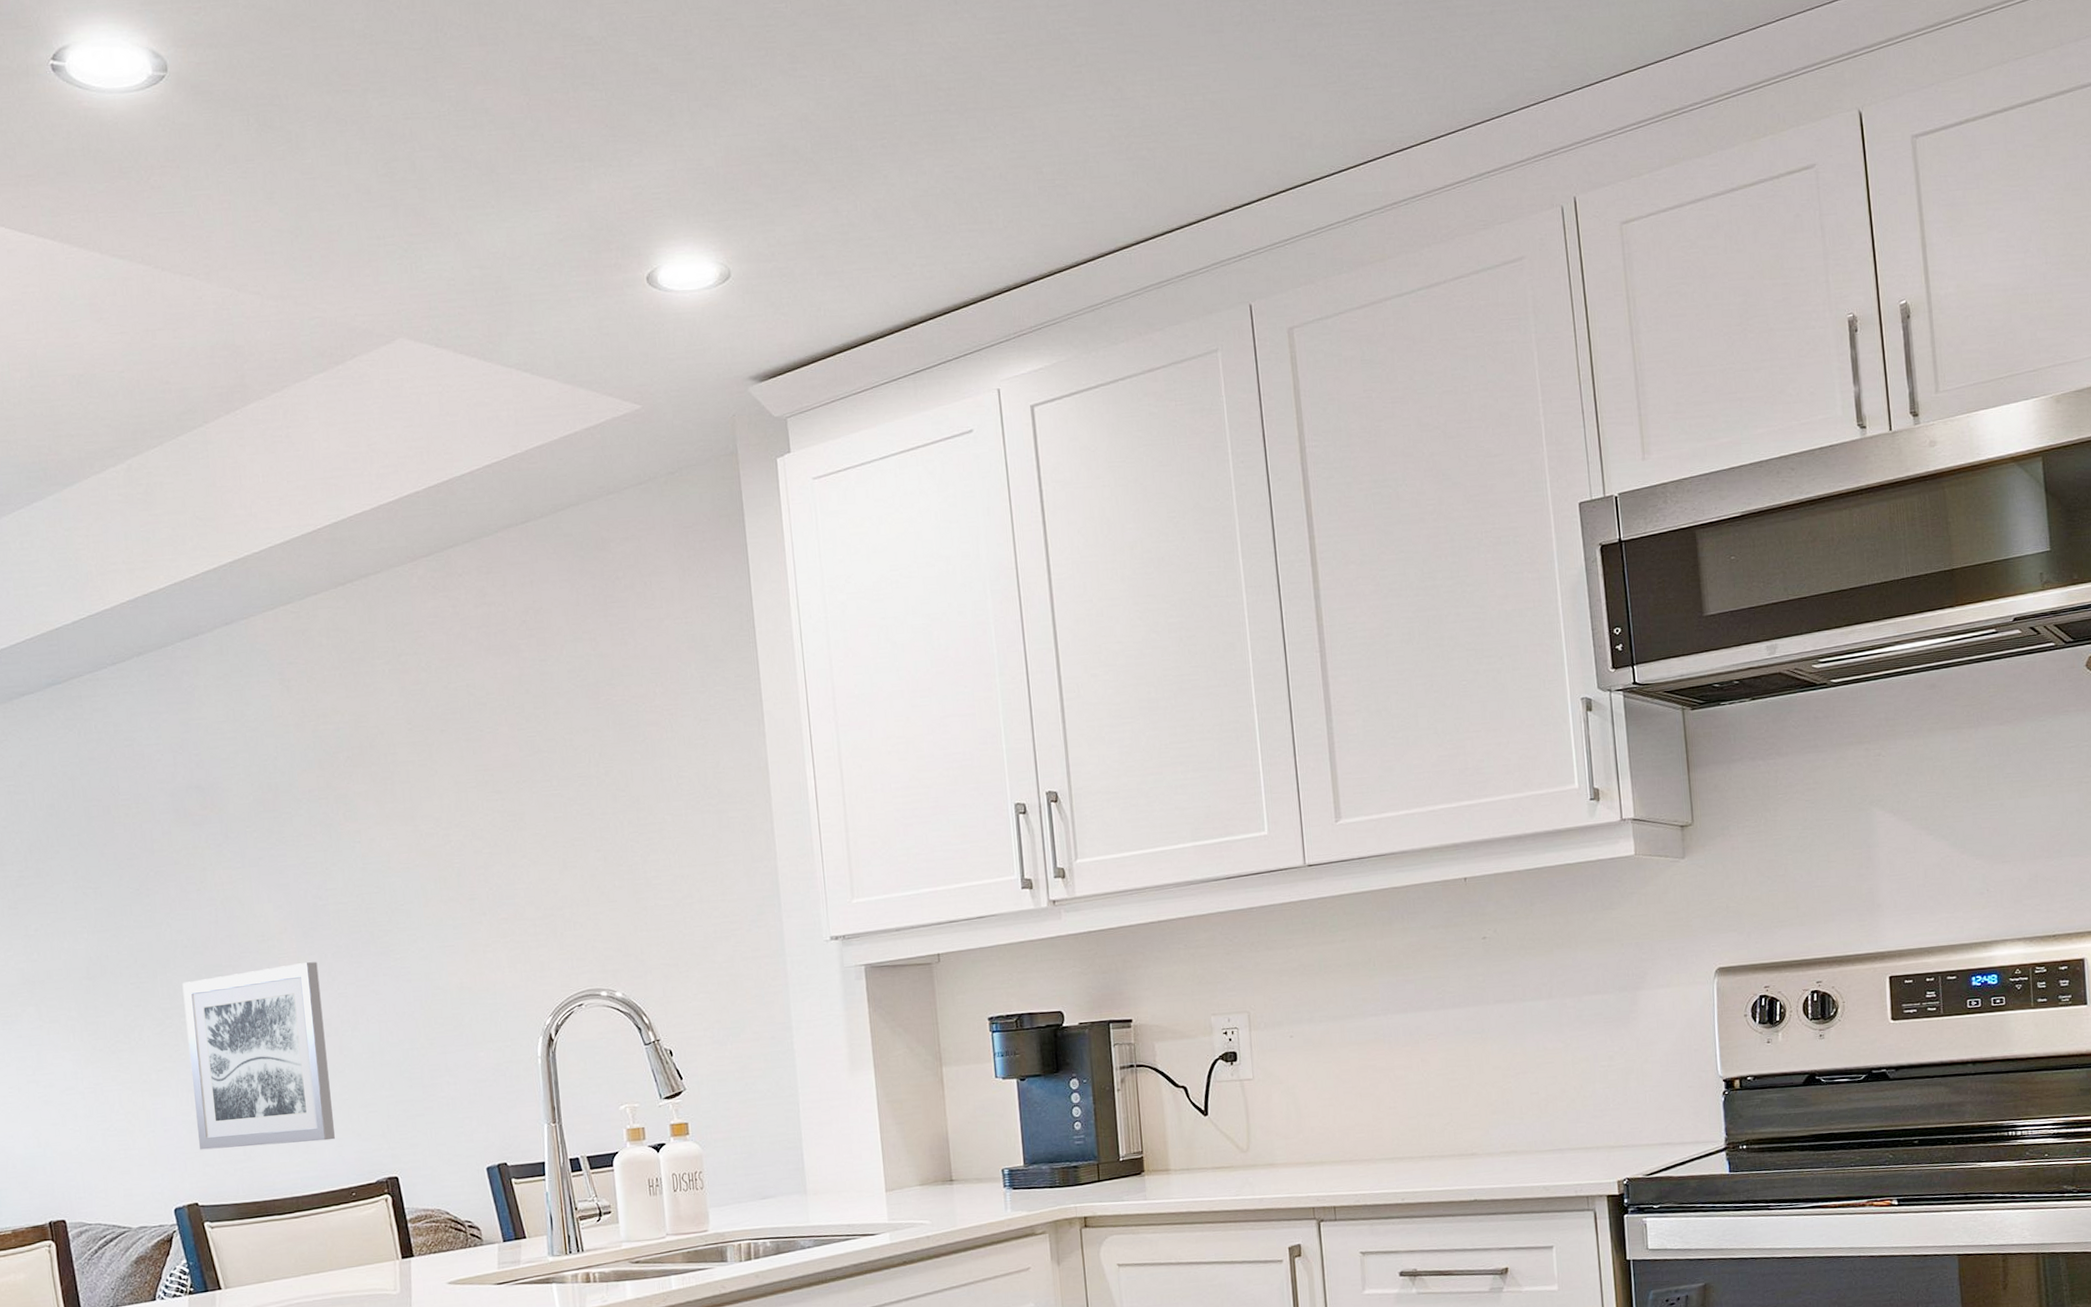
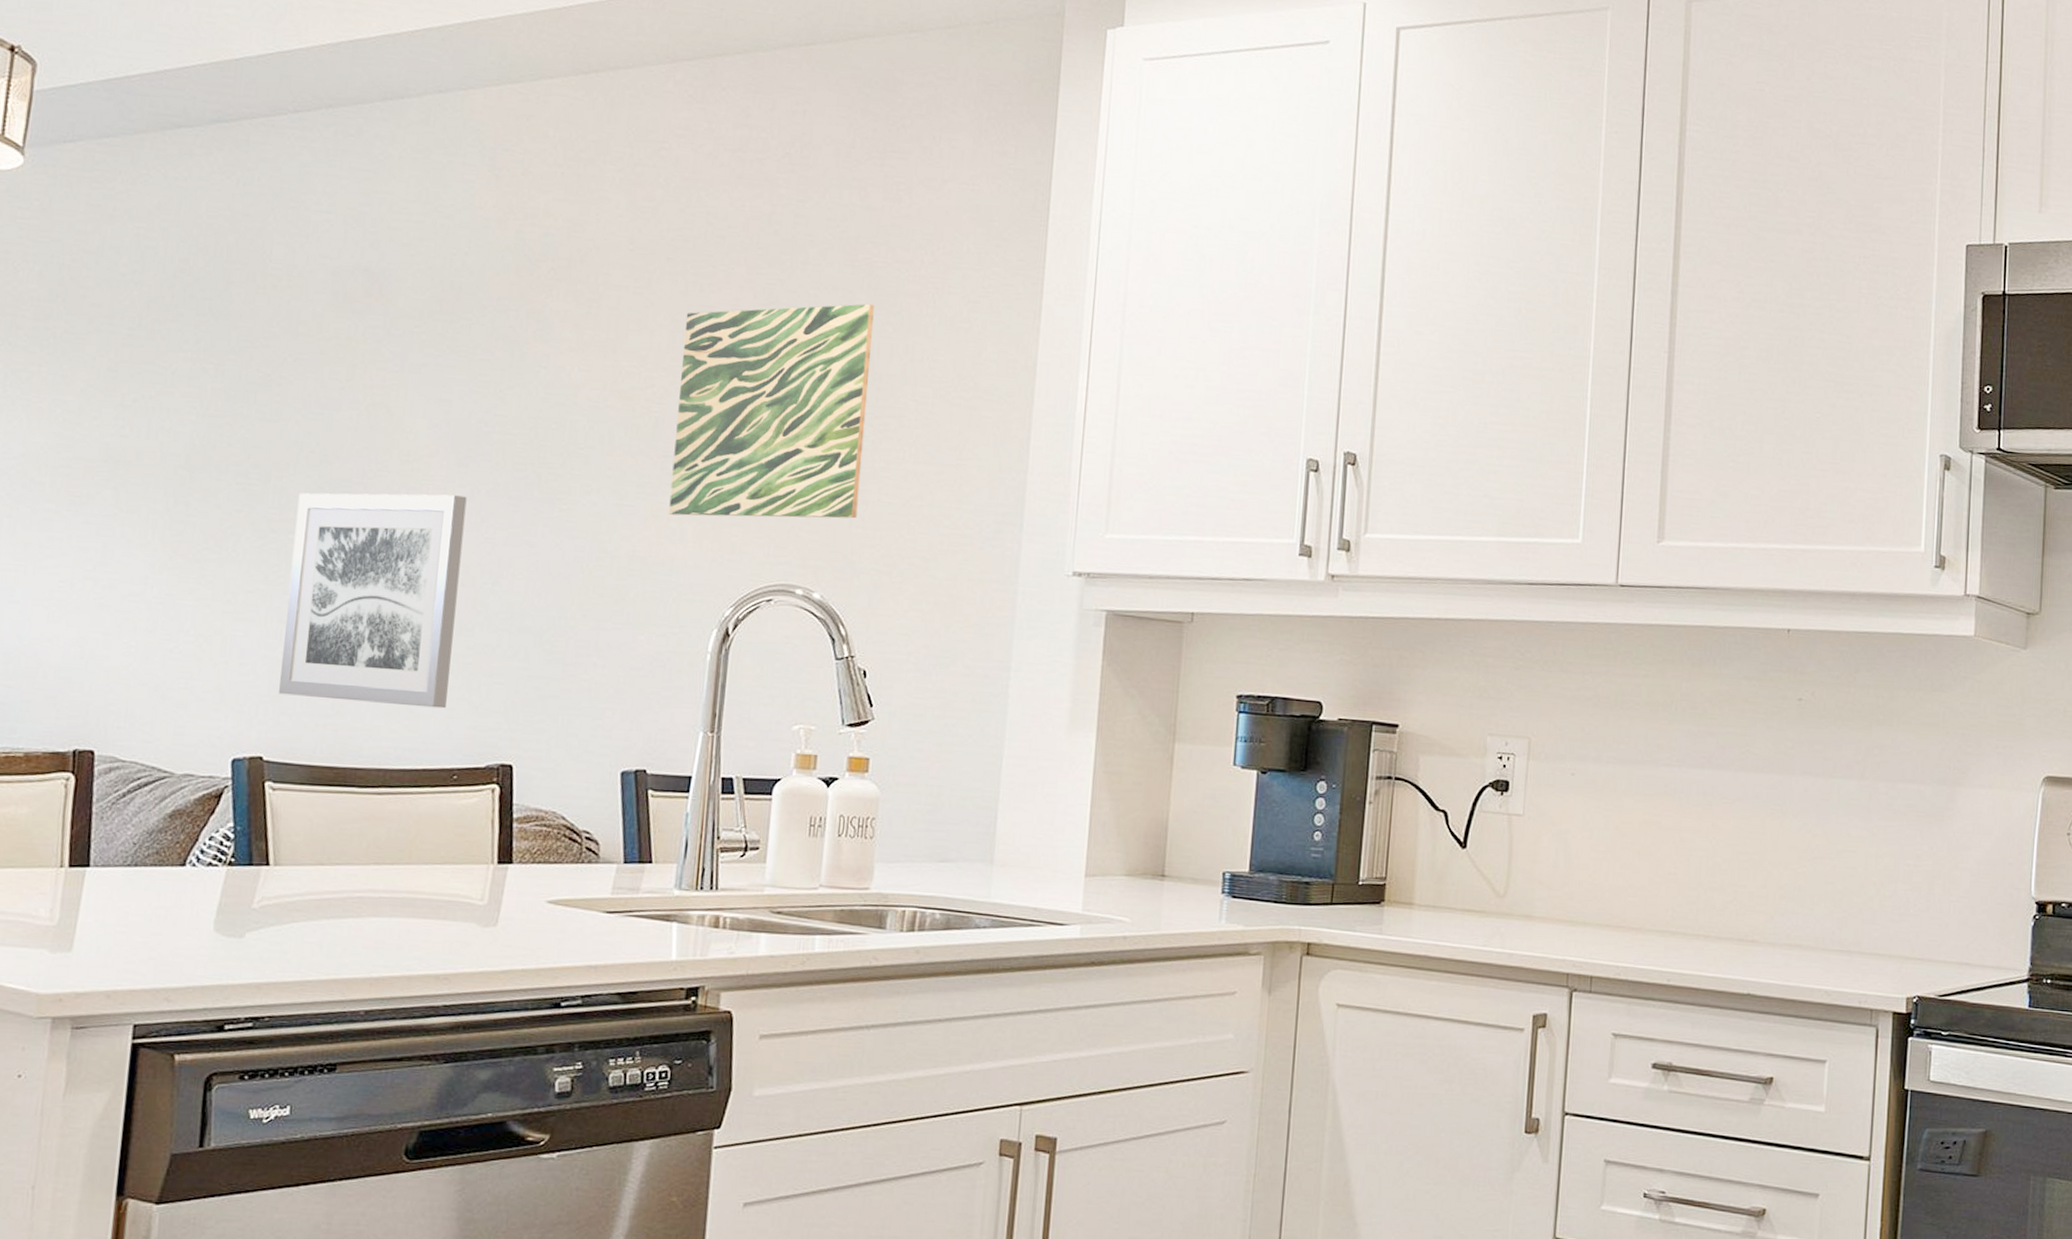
wall art: none [466,738,640,947] -> present [668,304,874,519]

